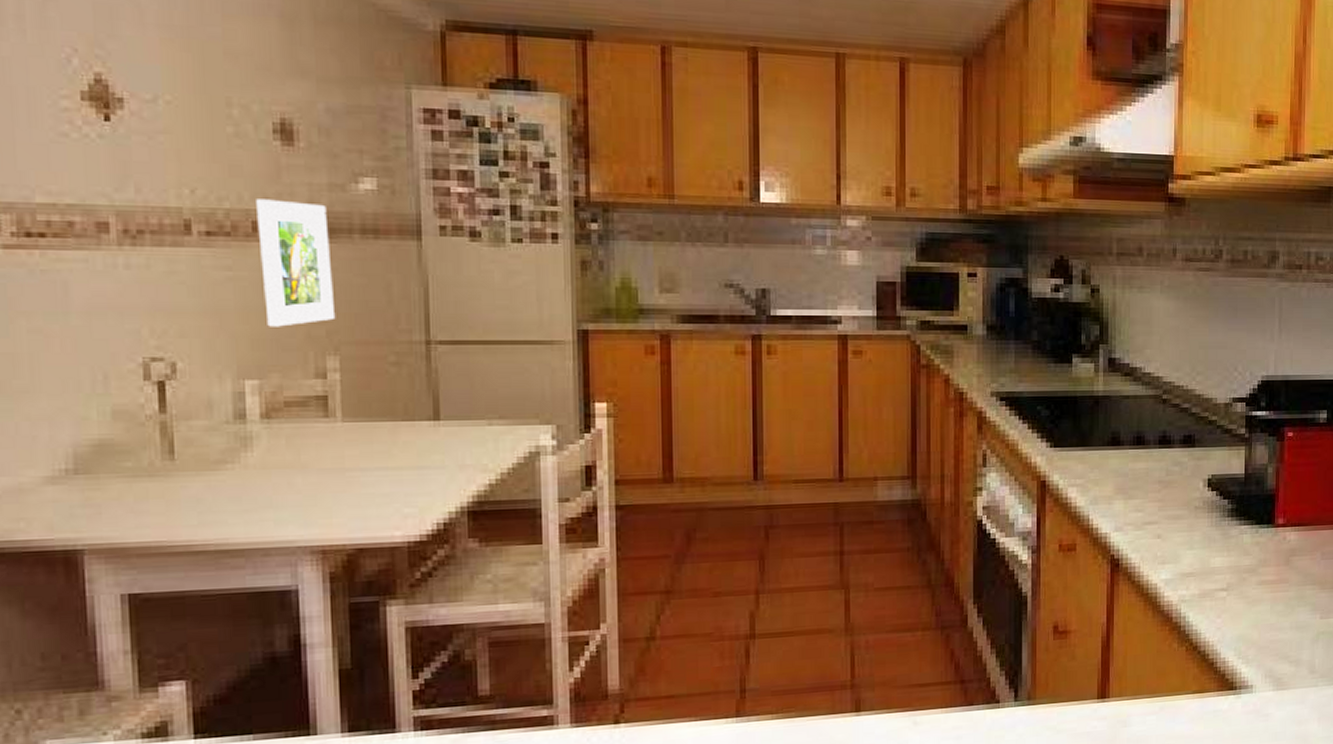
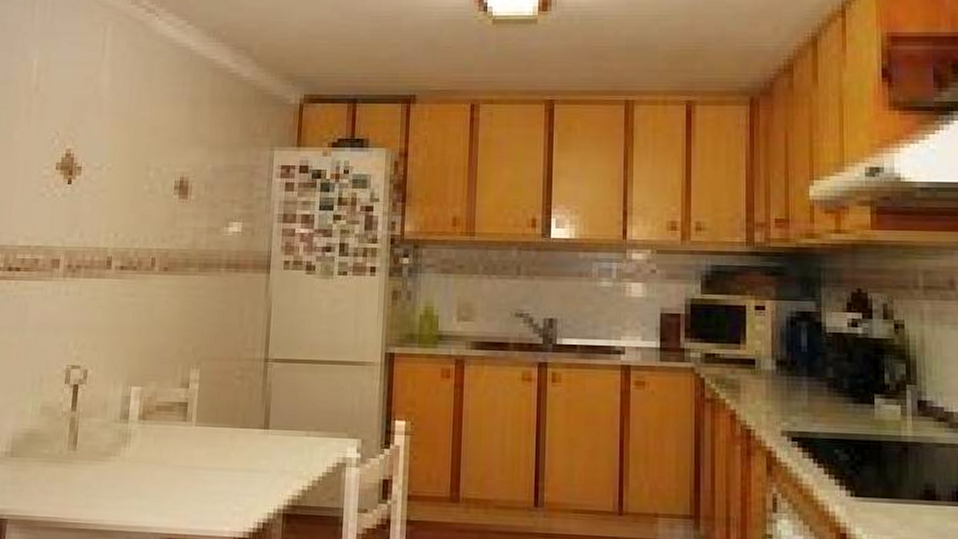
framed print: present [256,199,336,327] -> none [152,240,204,344]

